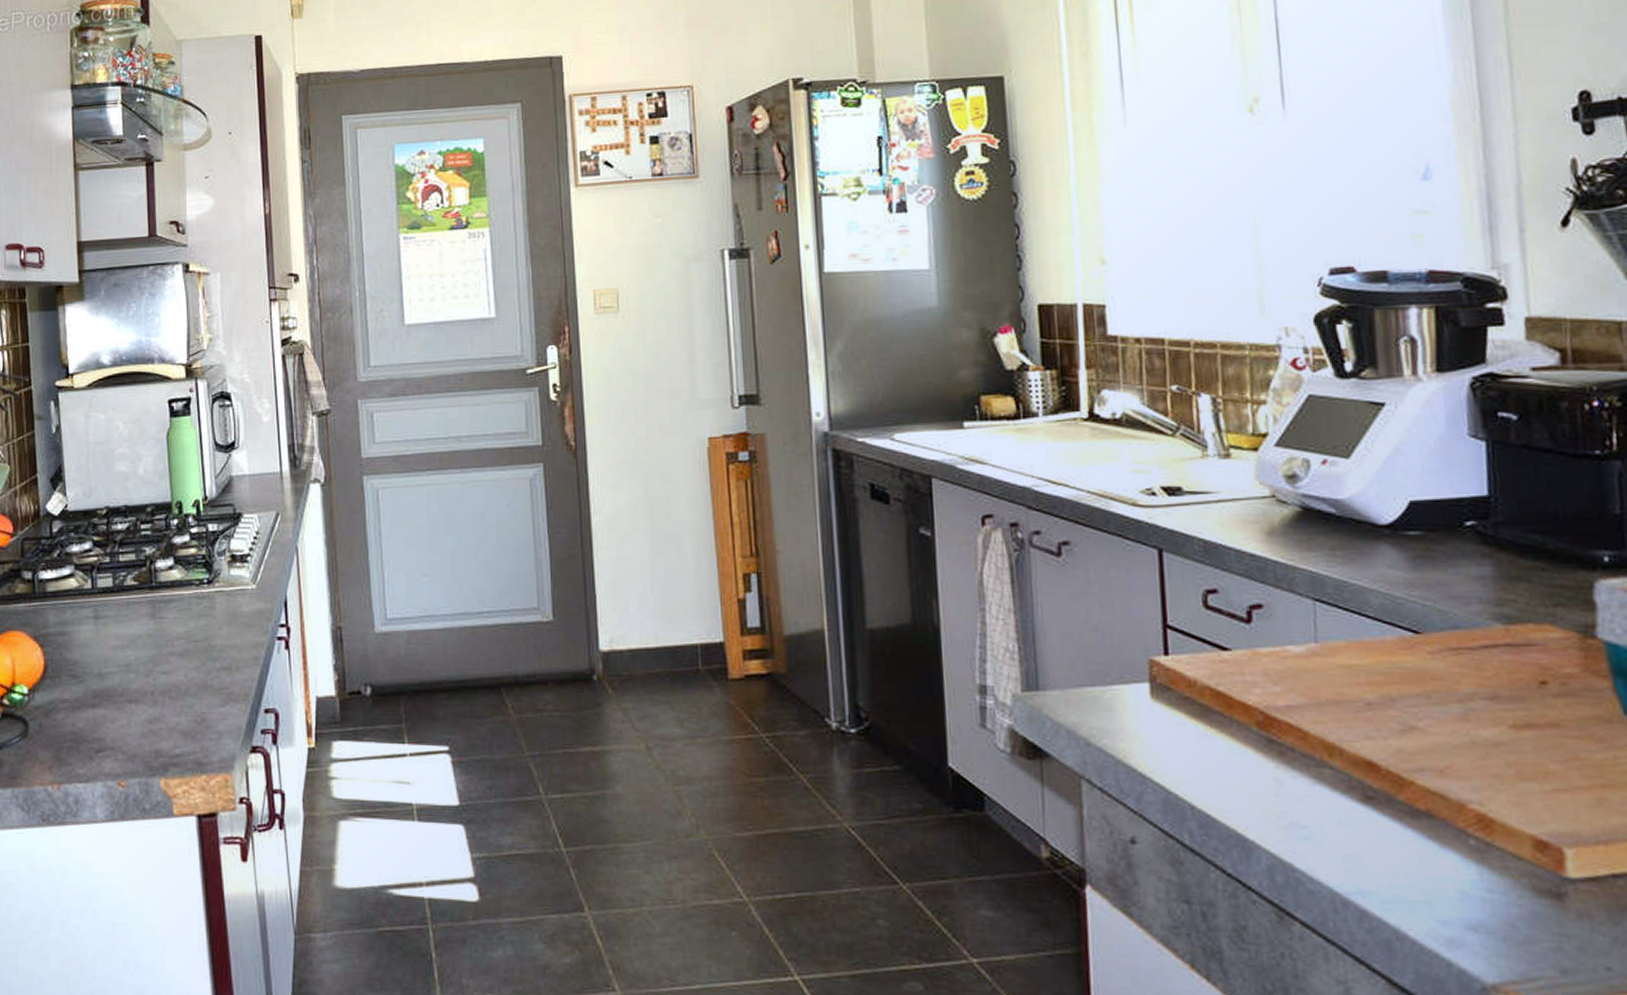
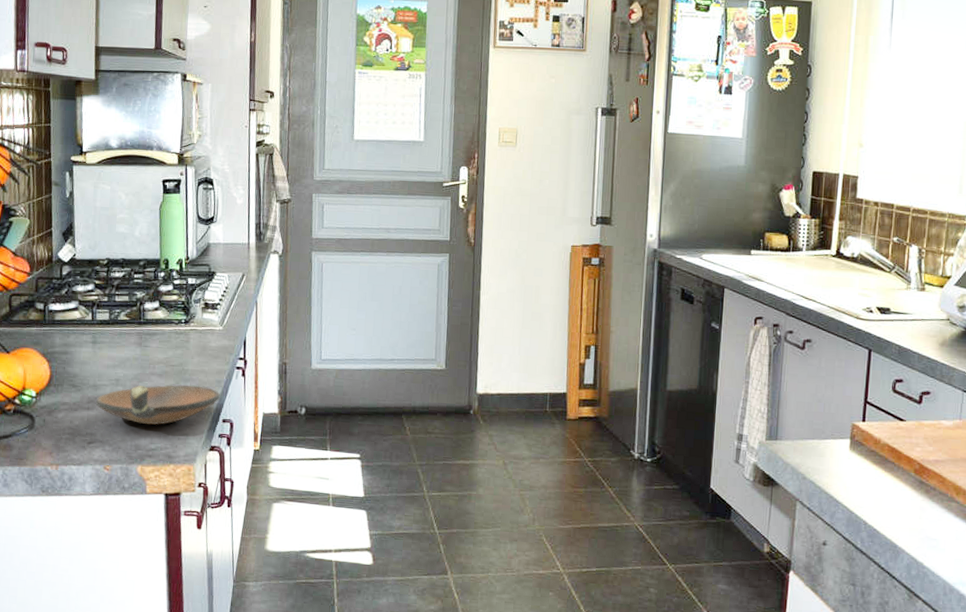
bowl: none [103,665,260,722] -> present [96,384,221,425]

